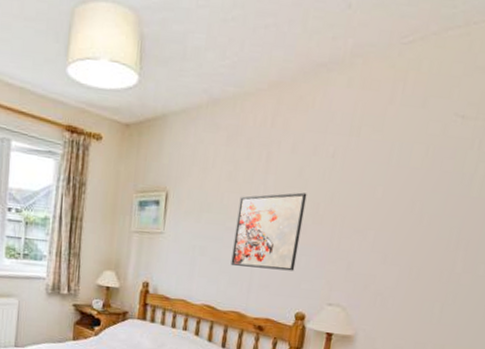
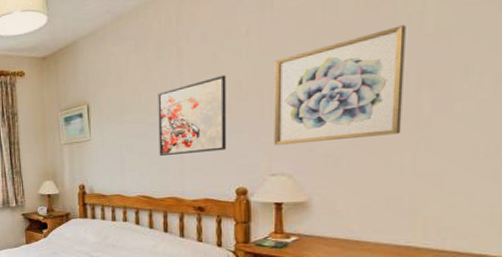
wall art: none [336,183,459,285] -> present [274,25,406,146]

